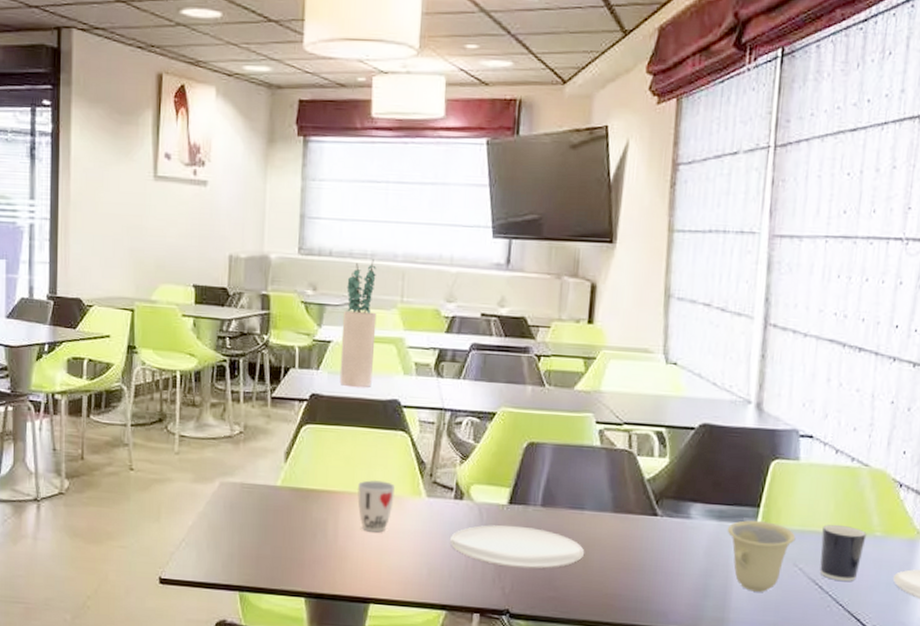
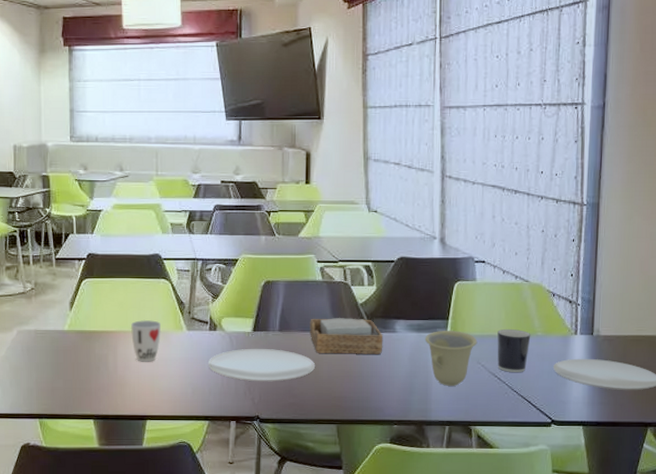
vase: present [339,259,377,388] -> none [110,142,138,246]
napkin holder: none [580,494,674,545] -> present [310,318,383,354]

